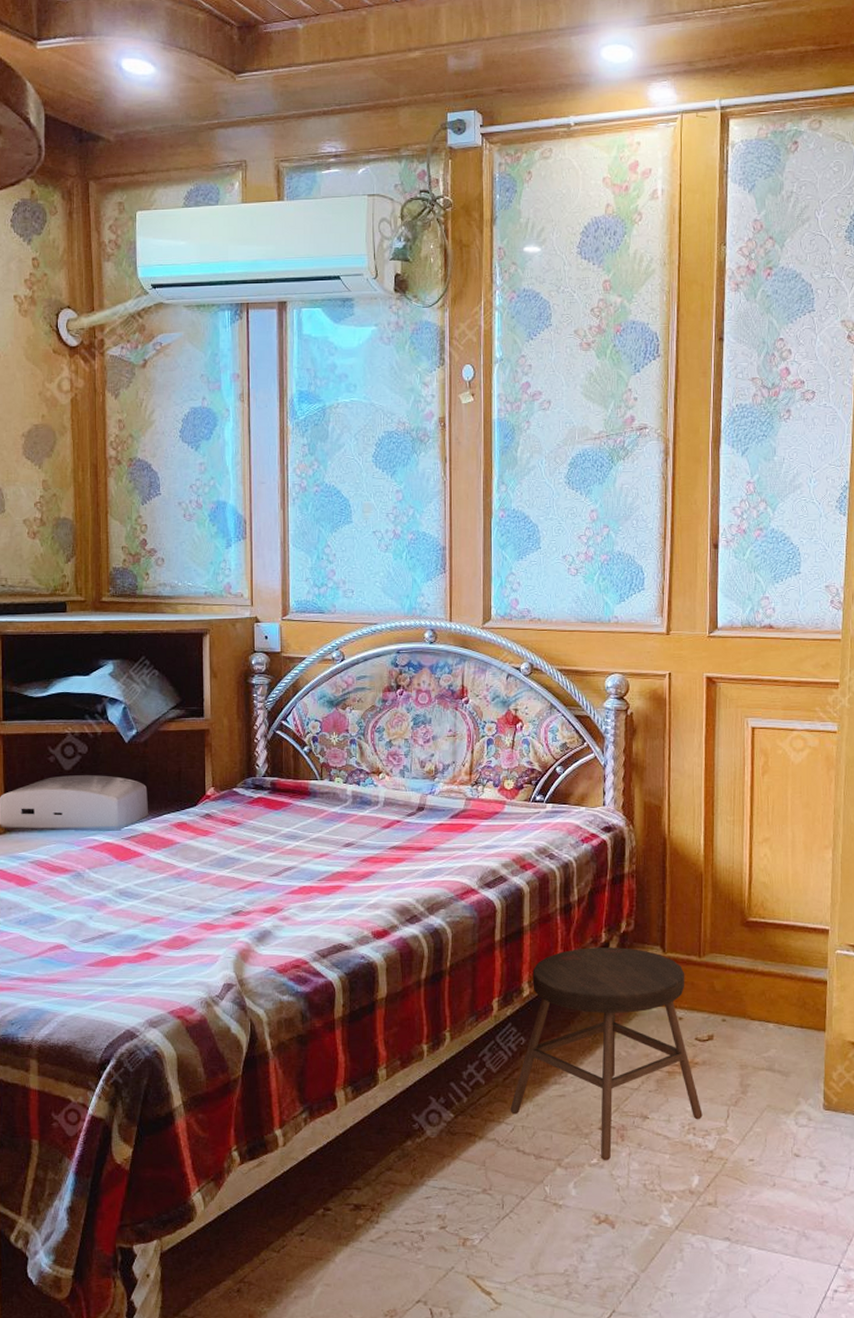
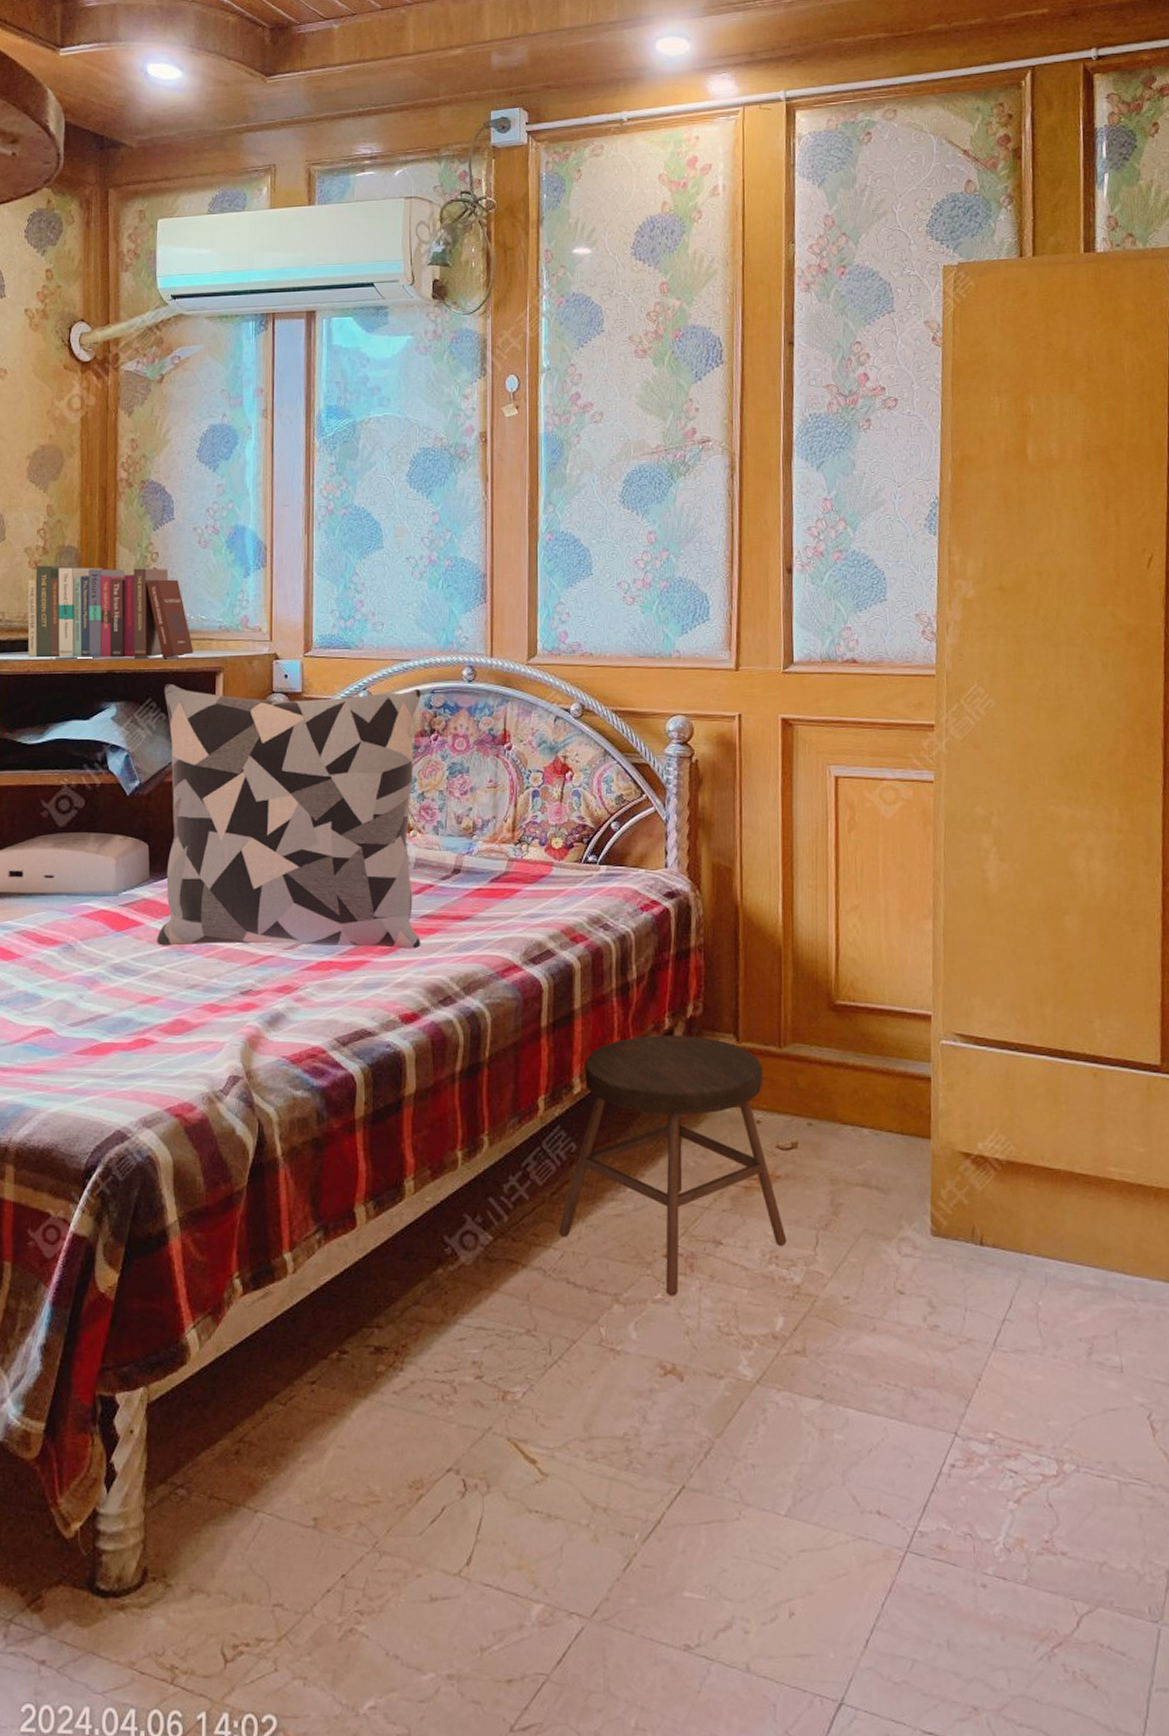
books: none [27,535,182,621] -> present [27,565,194,658]
pillow: none [156,643,390,876] -> present [156,683,421,949]

